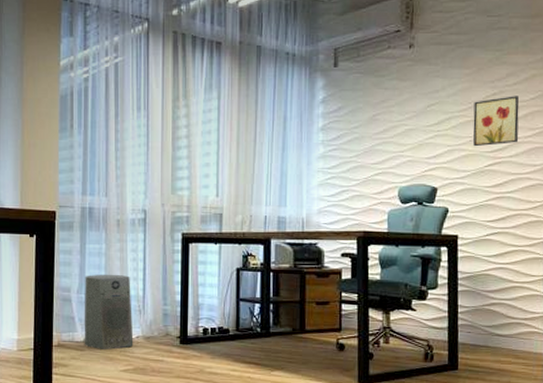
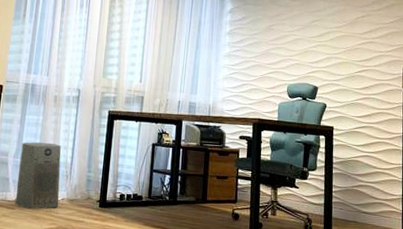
wall art: present [473,96,520,147] -> none [346,19,382,57]

